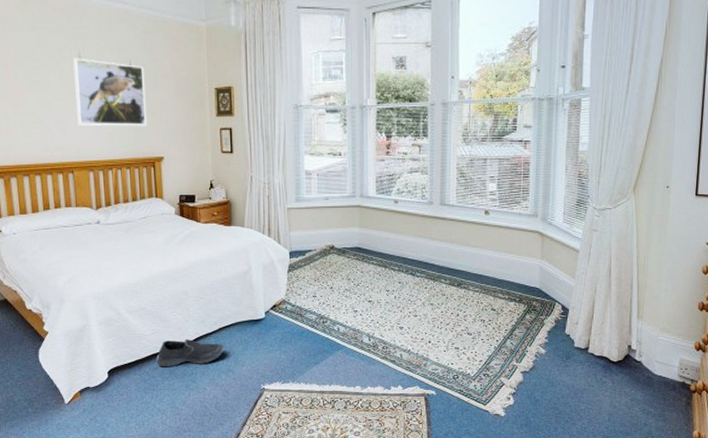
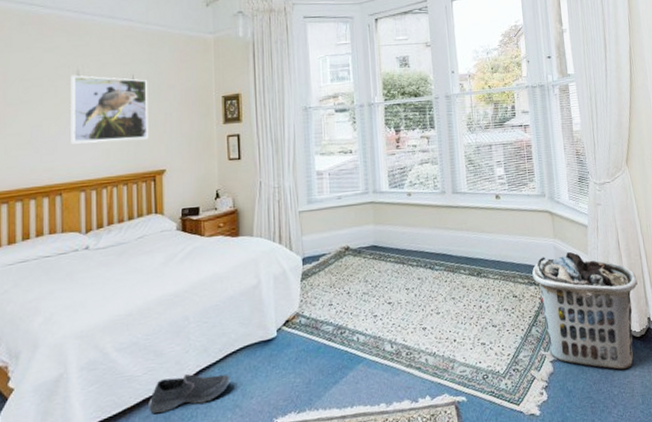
clothes hamper: none [514,275,624,389] -> present [532,252,638,370]

